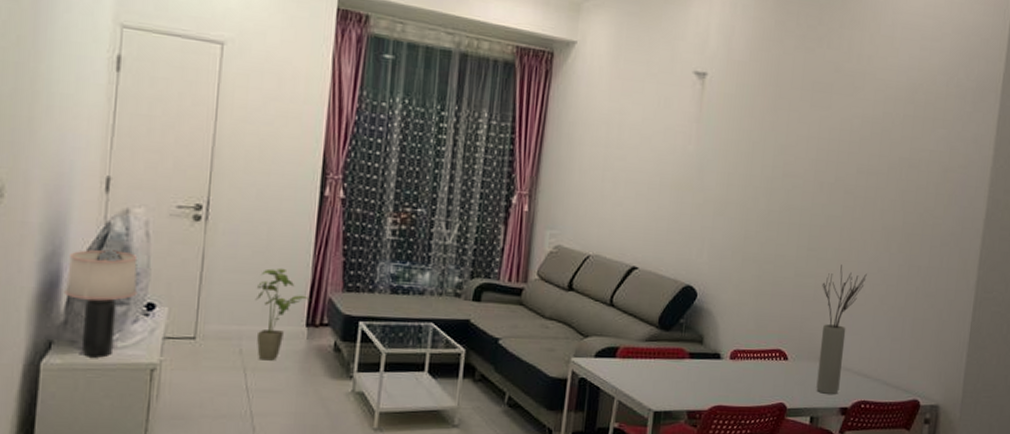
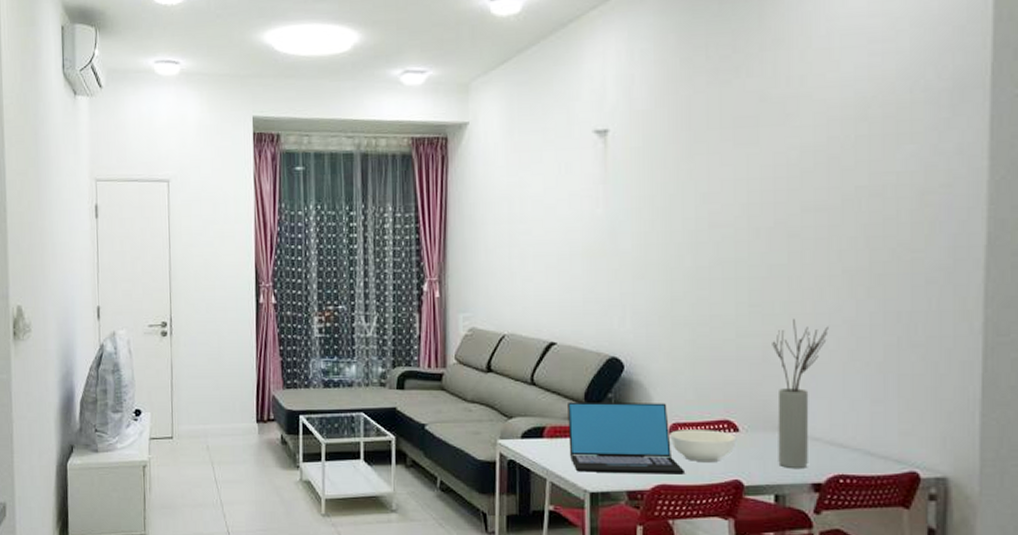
table lamp: present [64,249,138,358] -> none [77,367,128,458]
house plant: present [255,268,311,361] -> none [214,371,258,455]
laptop: none [639,324,739,397] -> present [568,401,684,474]
bowl: none [729,356,786,387] -> present [669,430,737,463]

